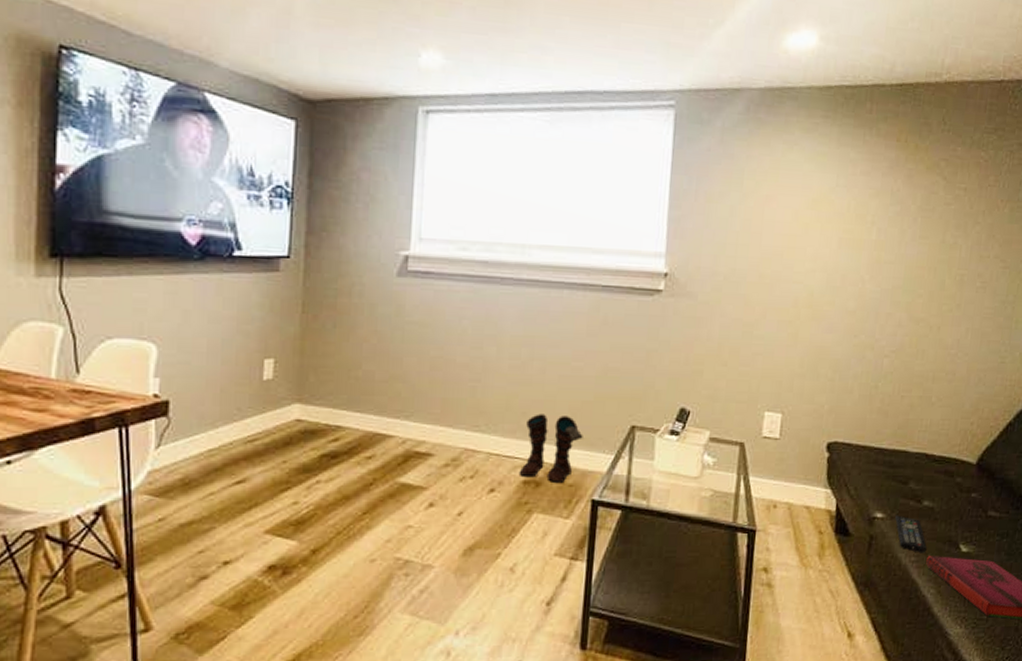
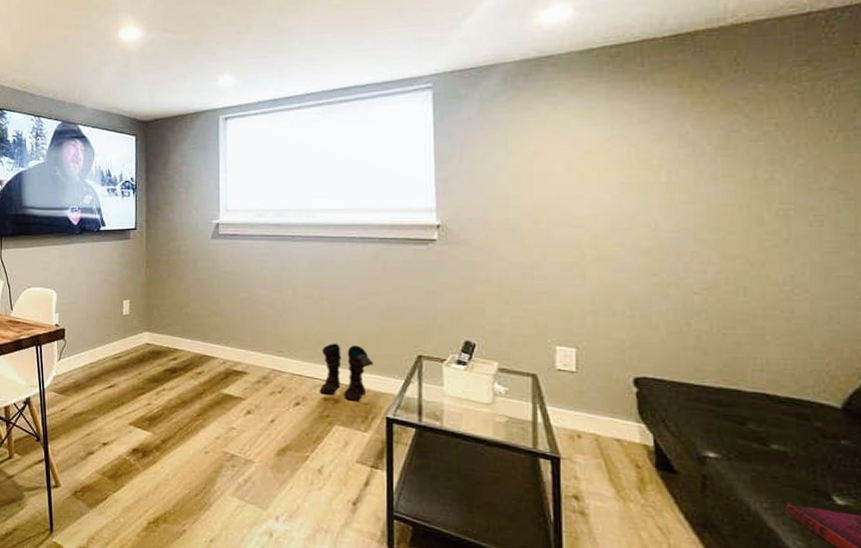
remote control: present [894,515,927,552] -> none [732,456,784,500]

